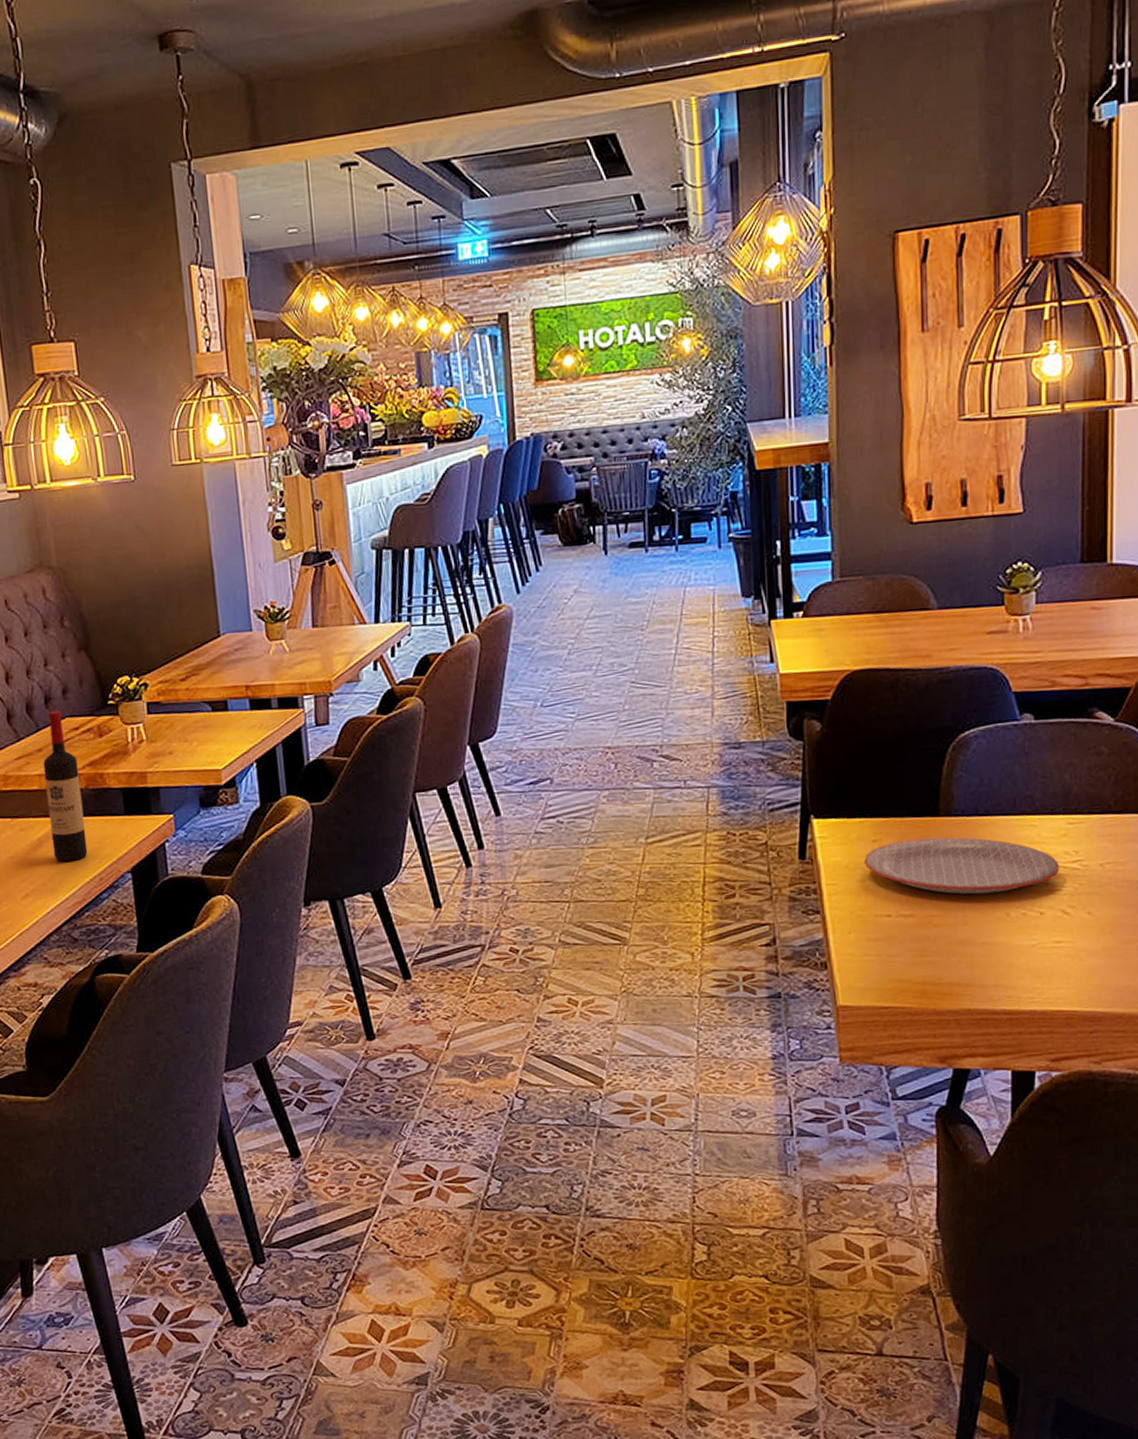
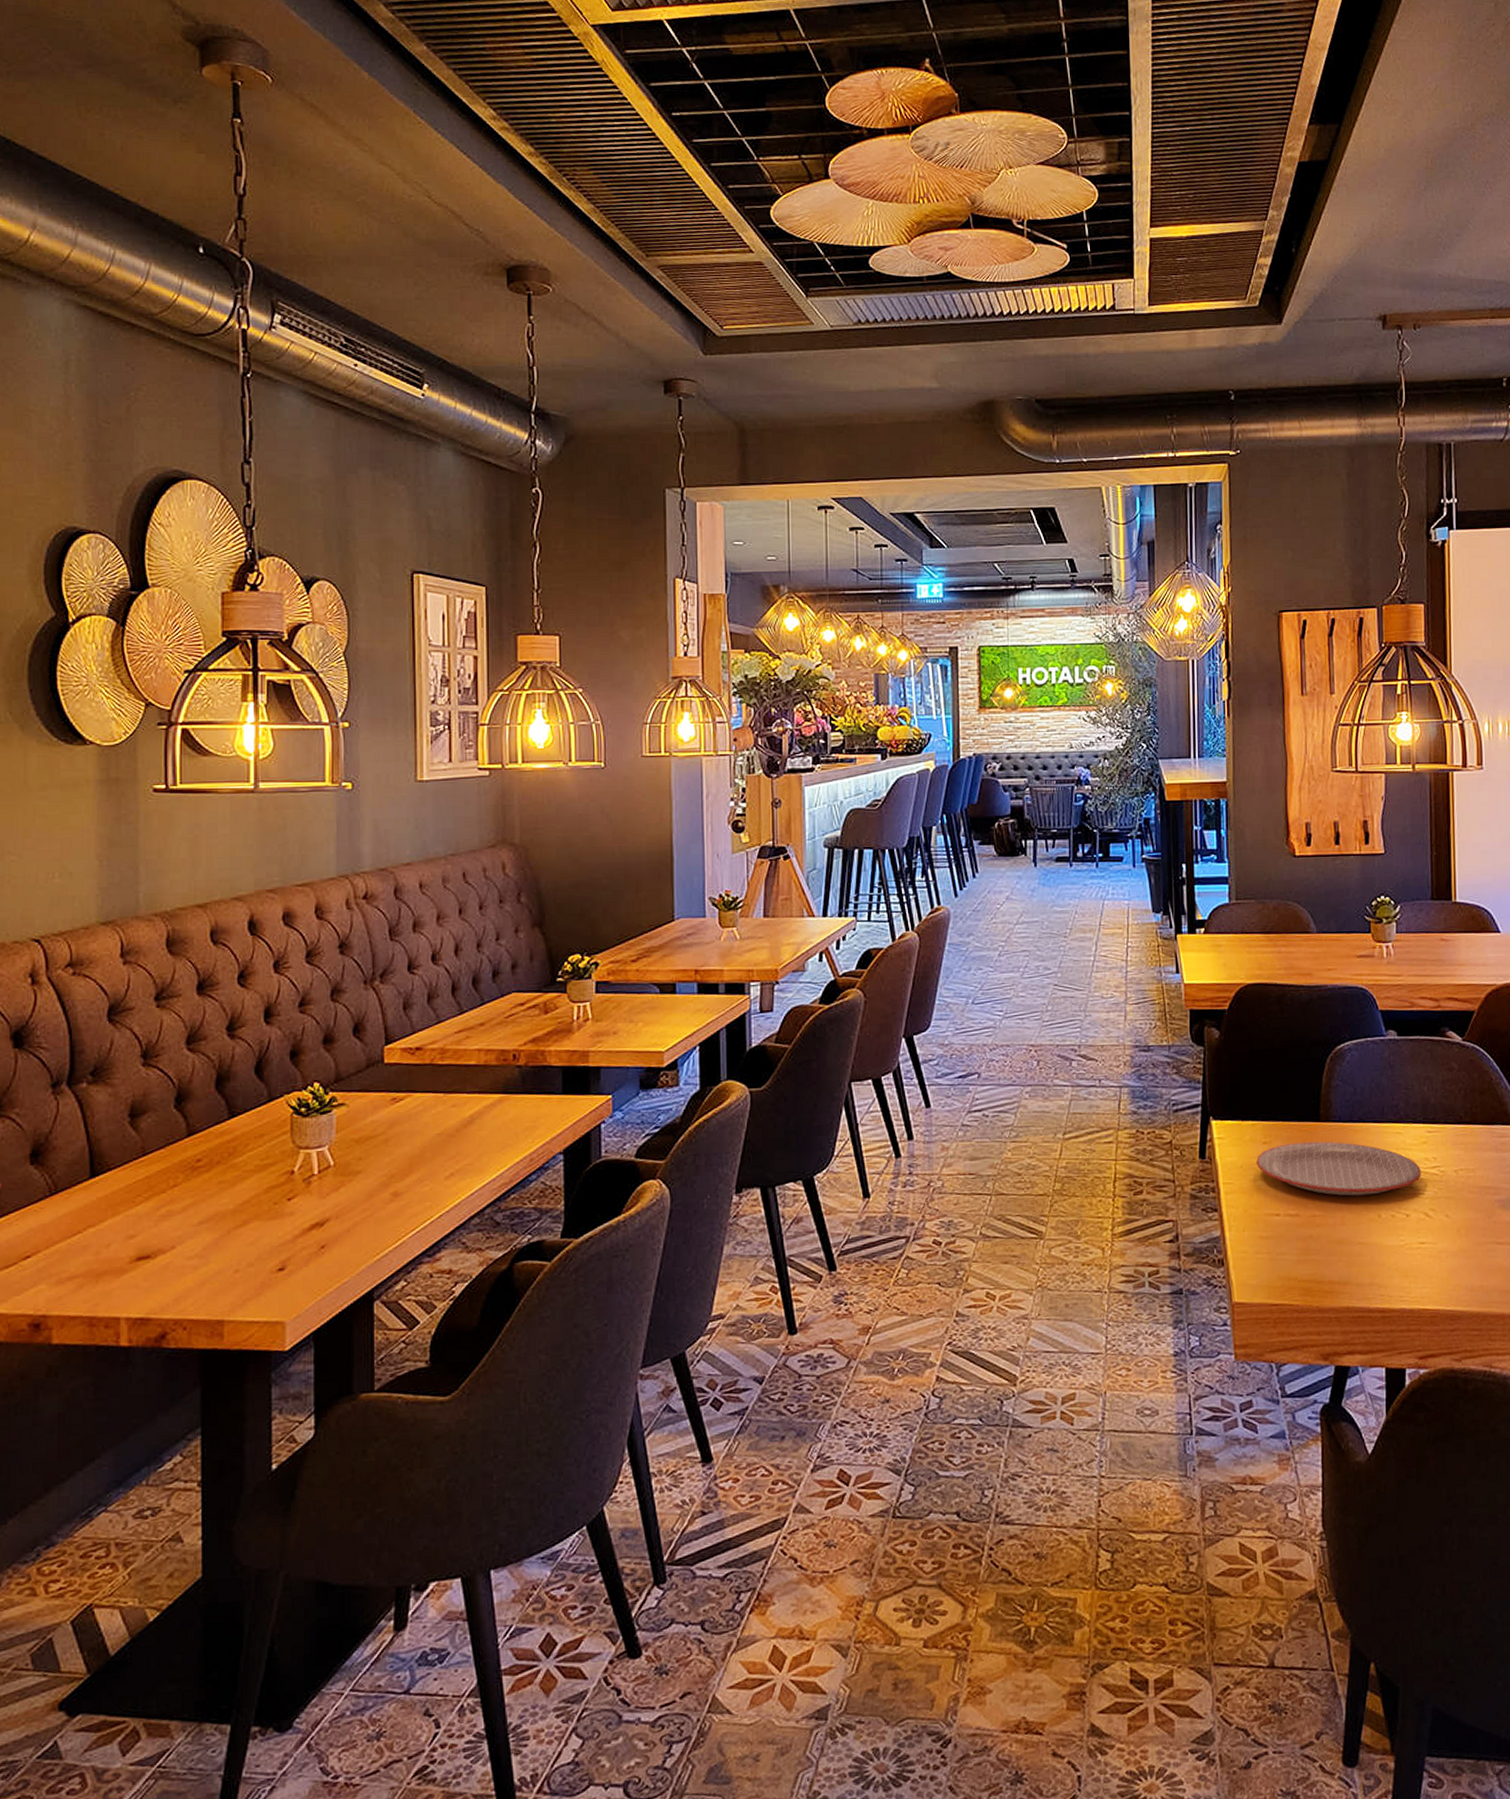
wine bottle: present [43,710,88,862] -> none [484,985,521,1140]

